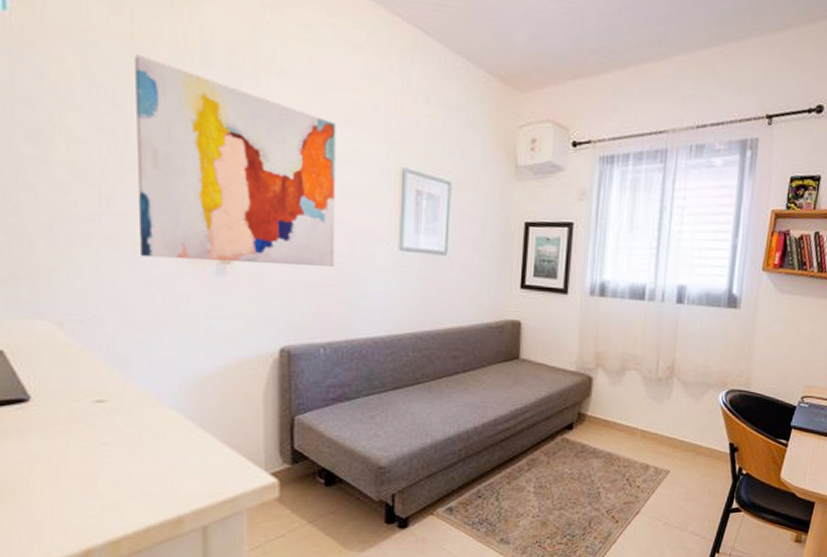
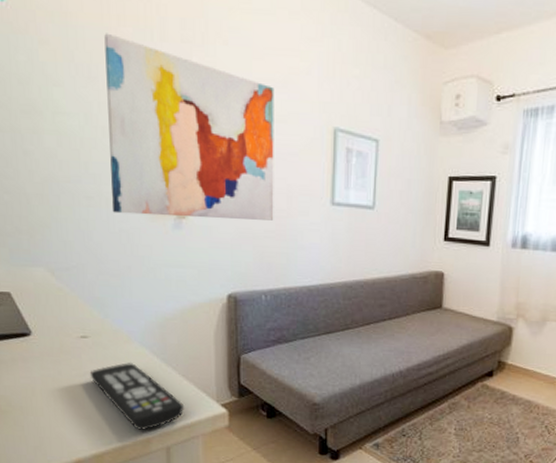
remote control: none [106,430,226,509] -> present [89,363,185,431]

